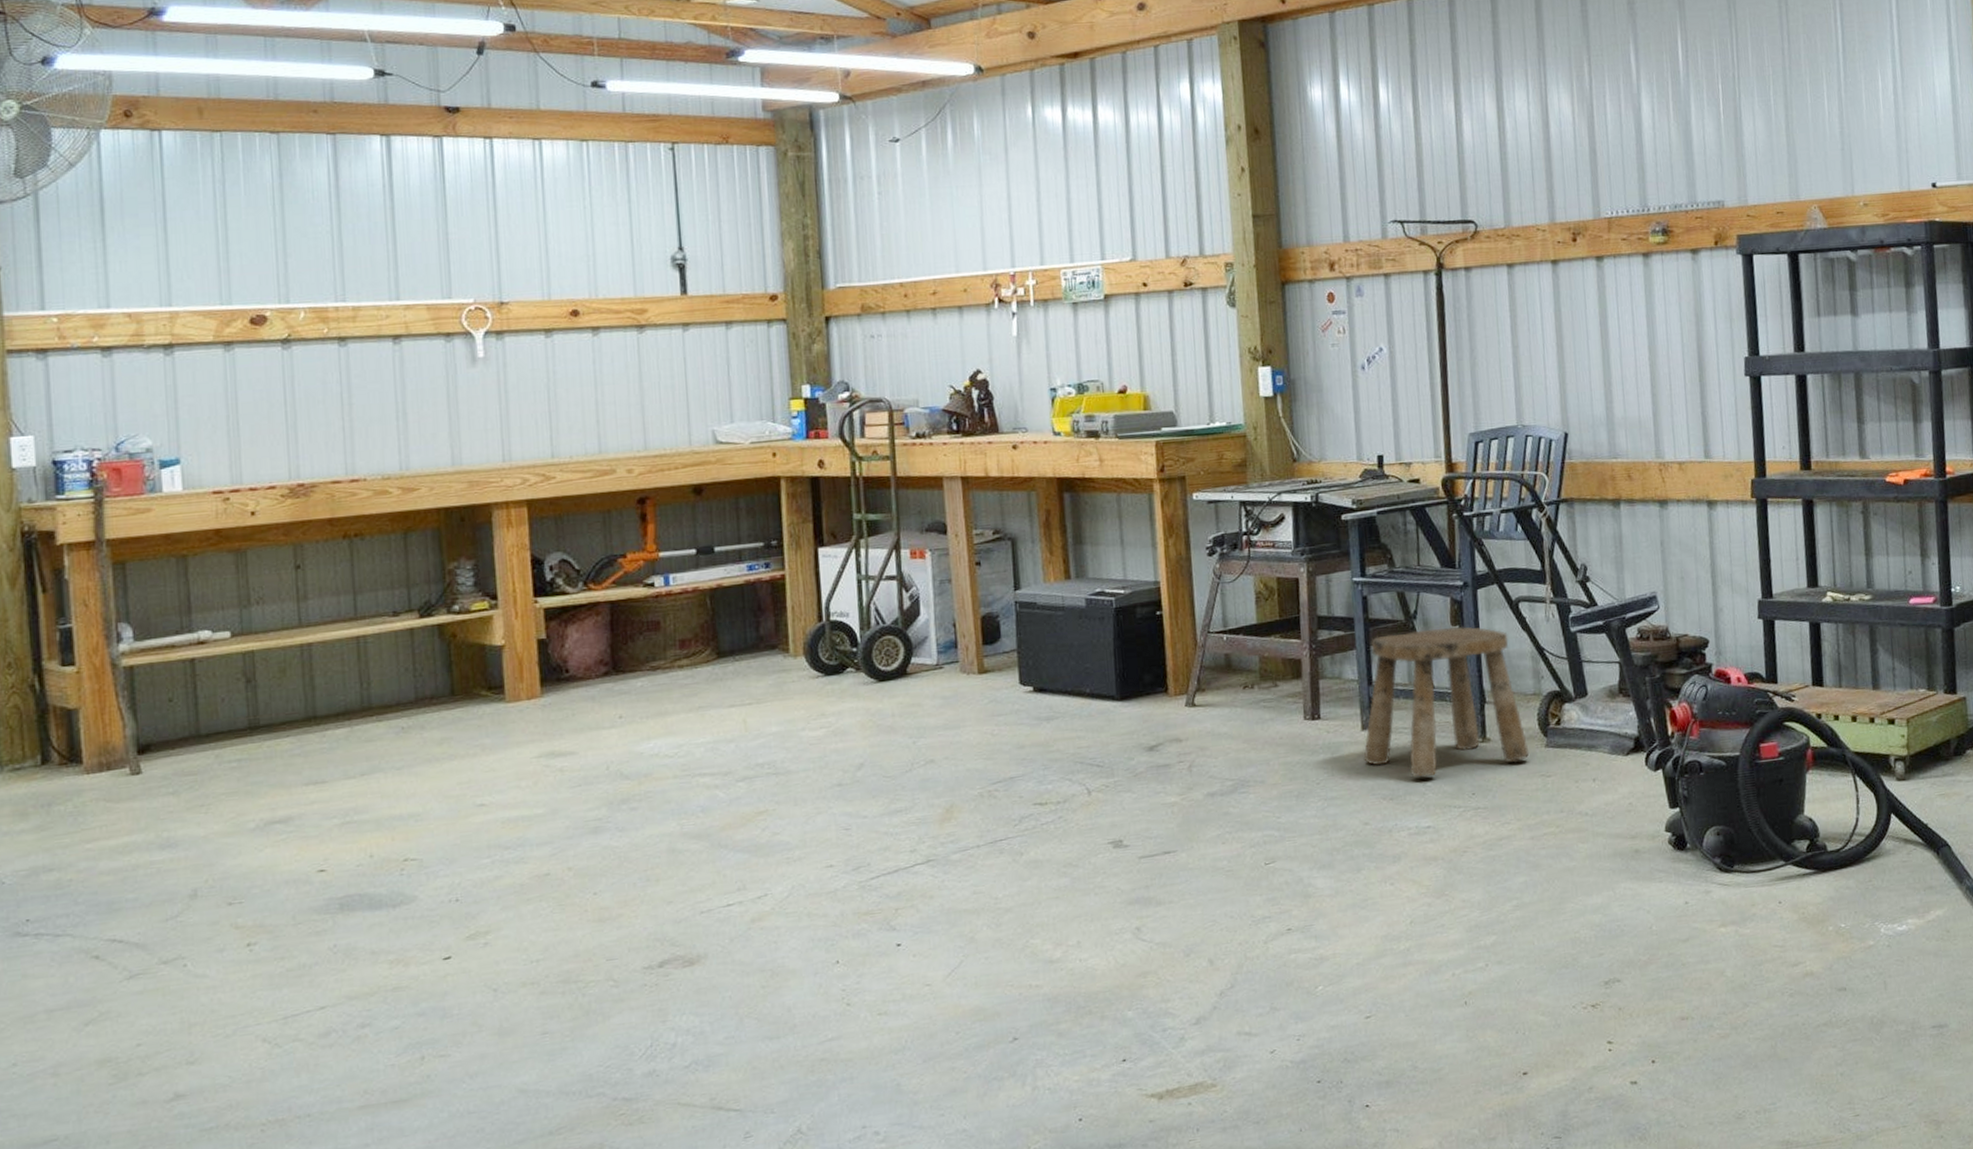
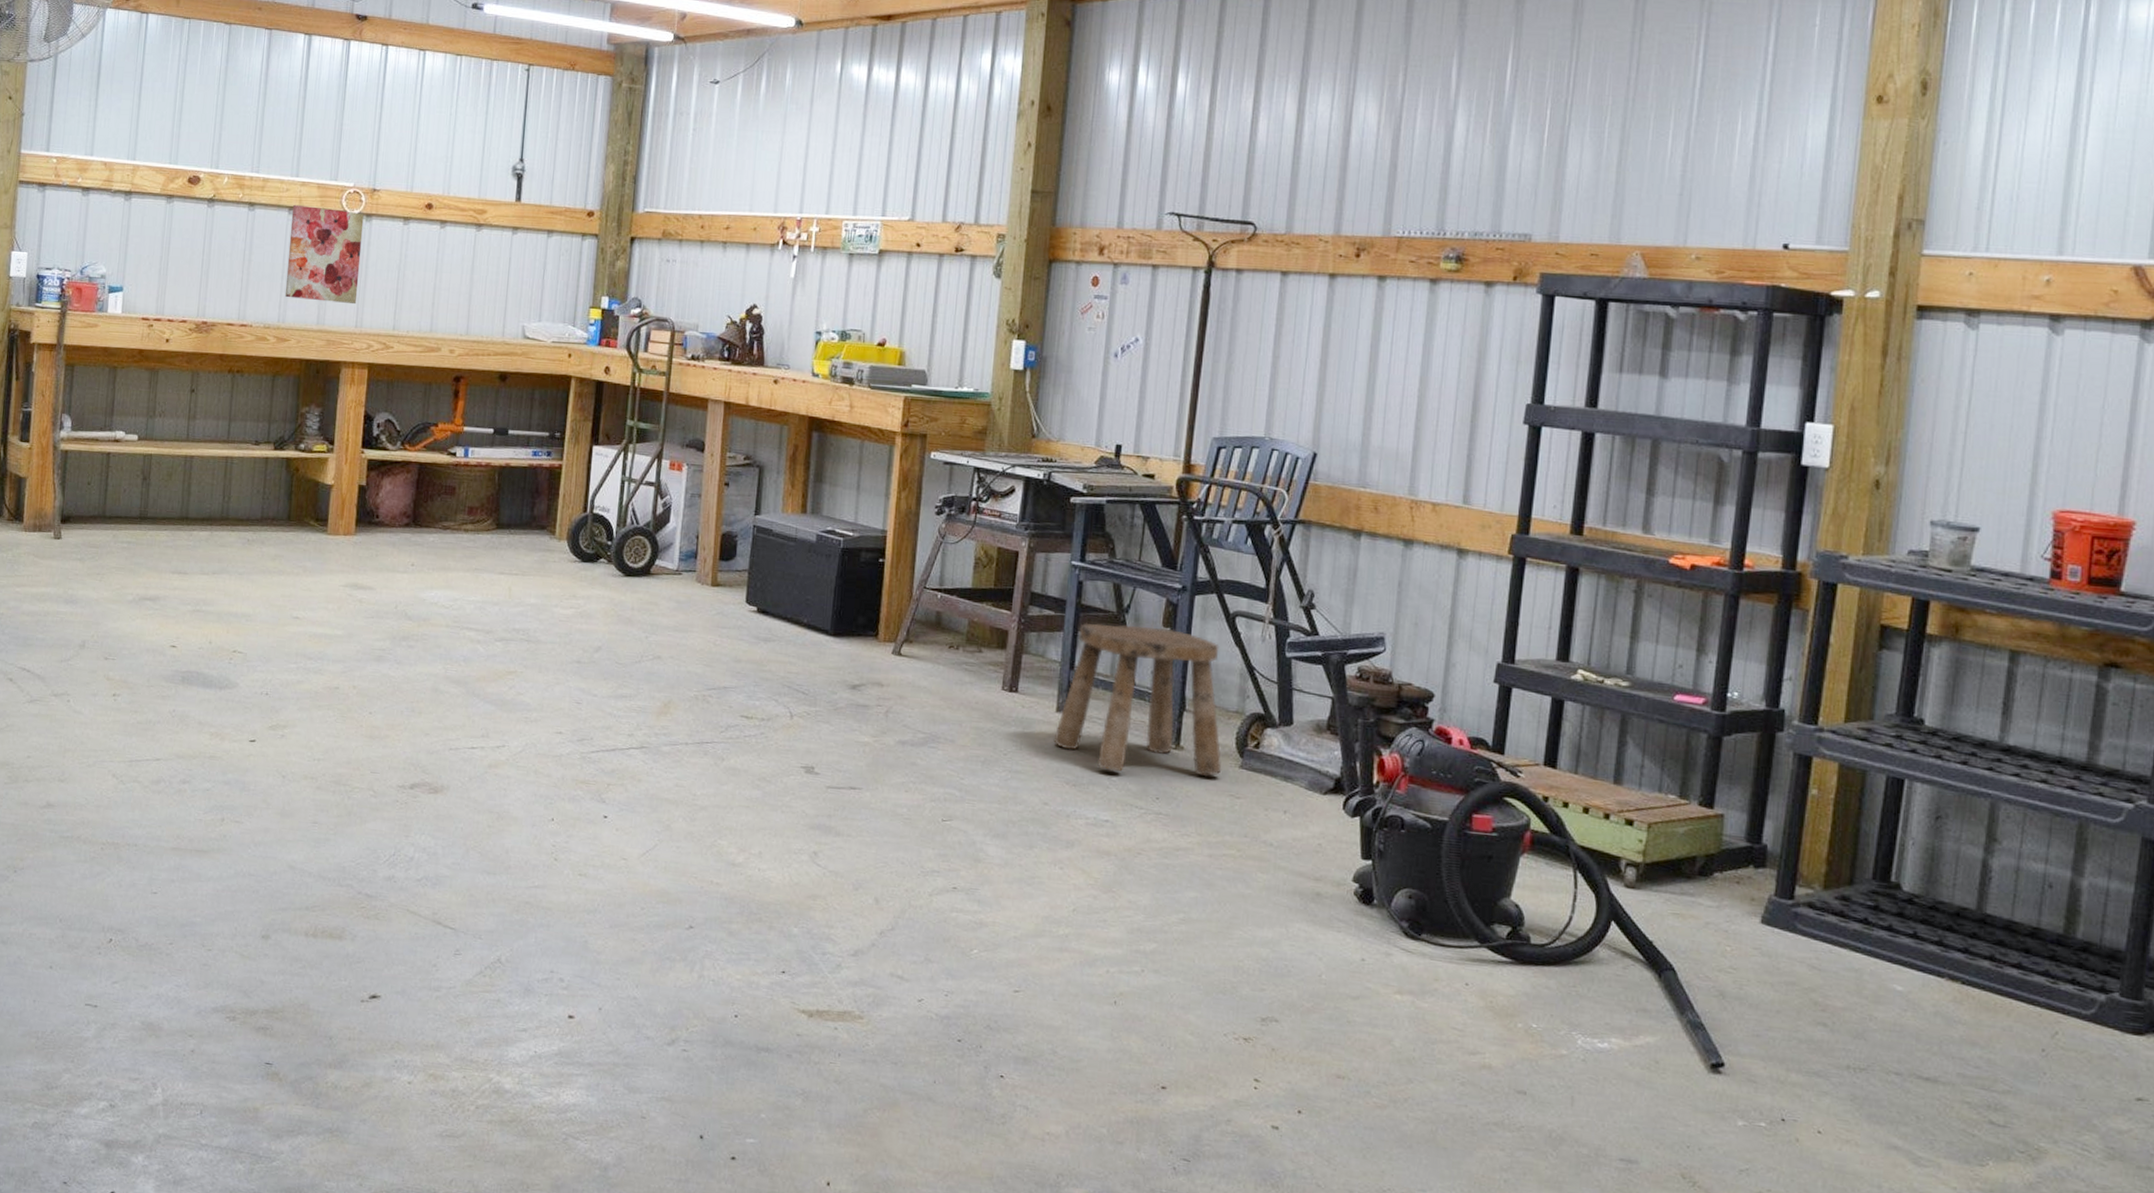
wall art: none [397,331,500,441] -> present [284,204,364,305]

